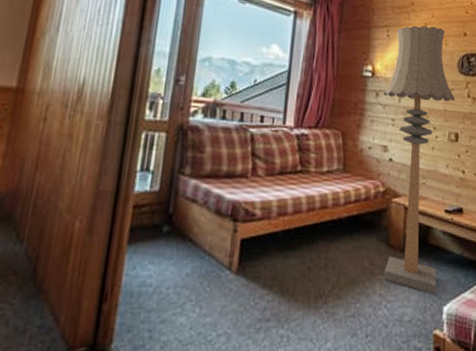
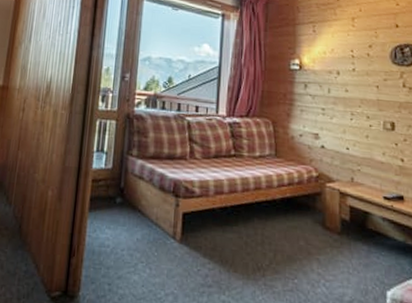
floor lamp: present [383,25,455,294] -> none [312,20,389,279]

